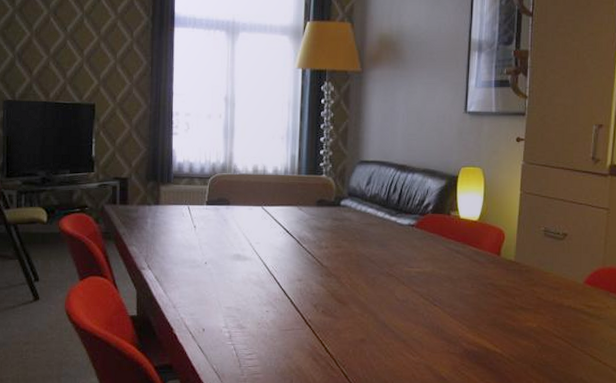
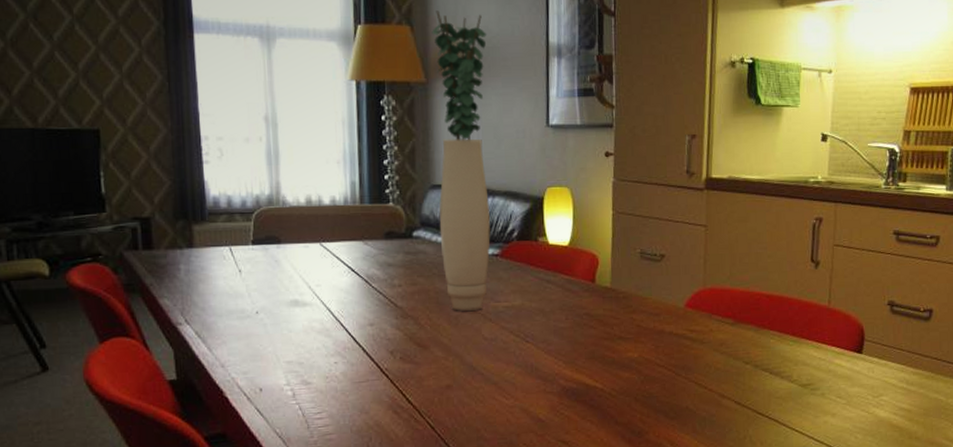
vase: none [364,10,416,274] -> present [431,11,491,311]

